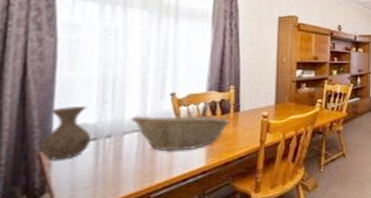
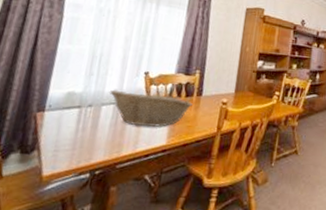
vase: present [41,106,91,160] -> none [37,75,77,122]

